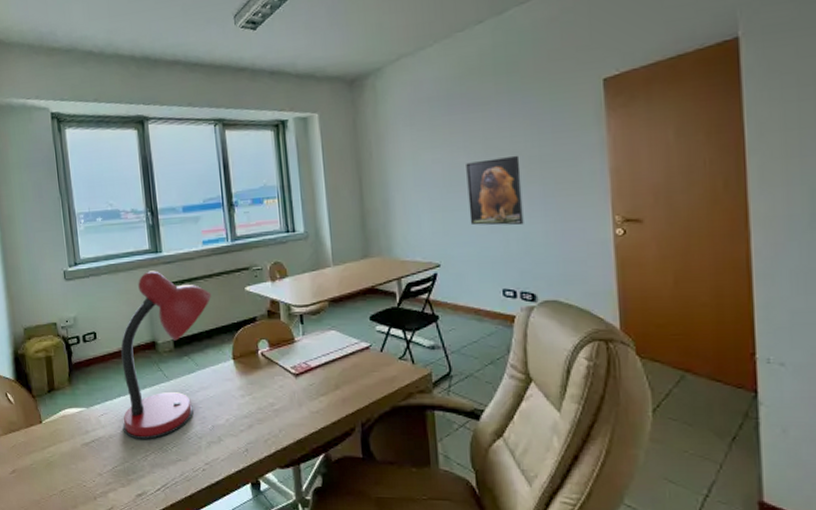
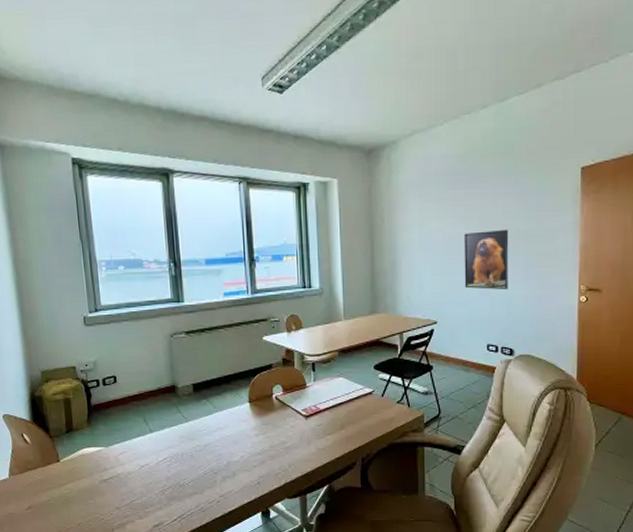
desk lamp: present [120,271,212,439] -> none [141,319,231,475]

